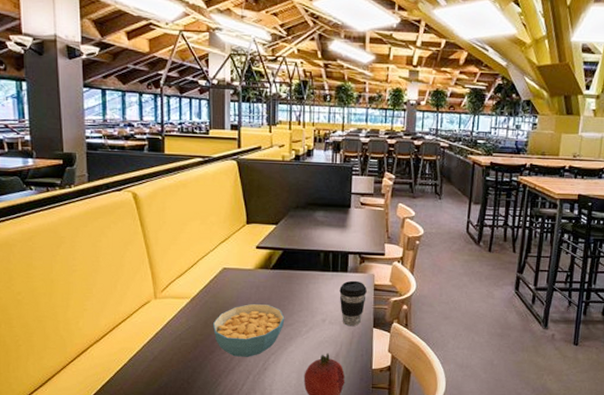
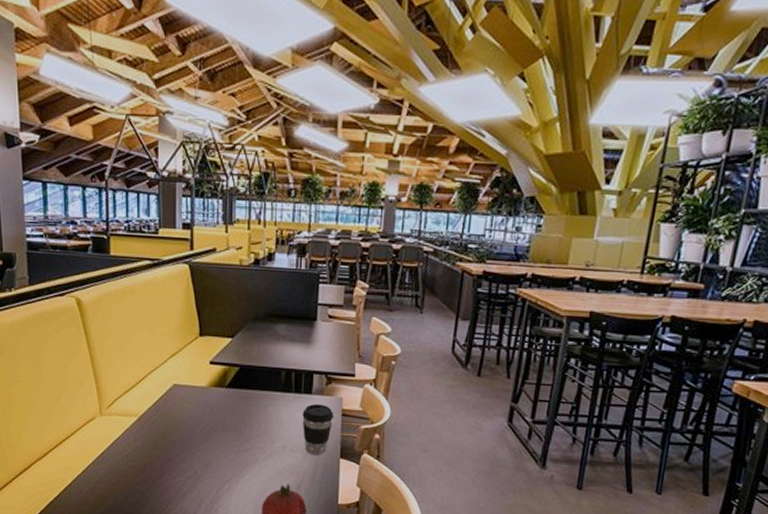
cereal bowl: present [213,303,285,357] -> none [163,424,241,484]

